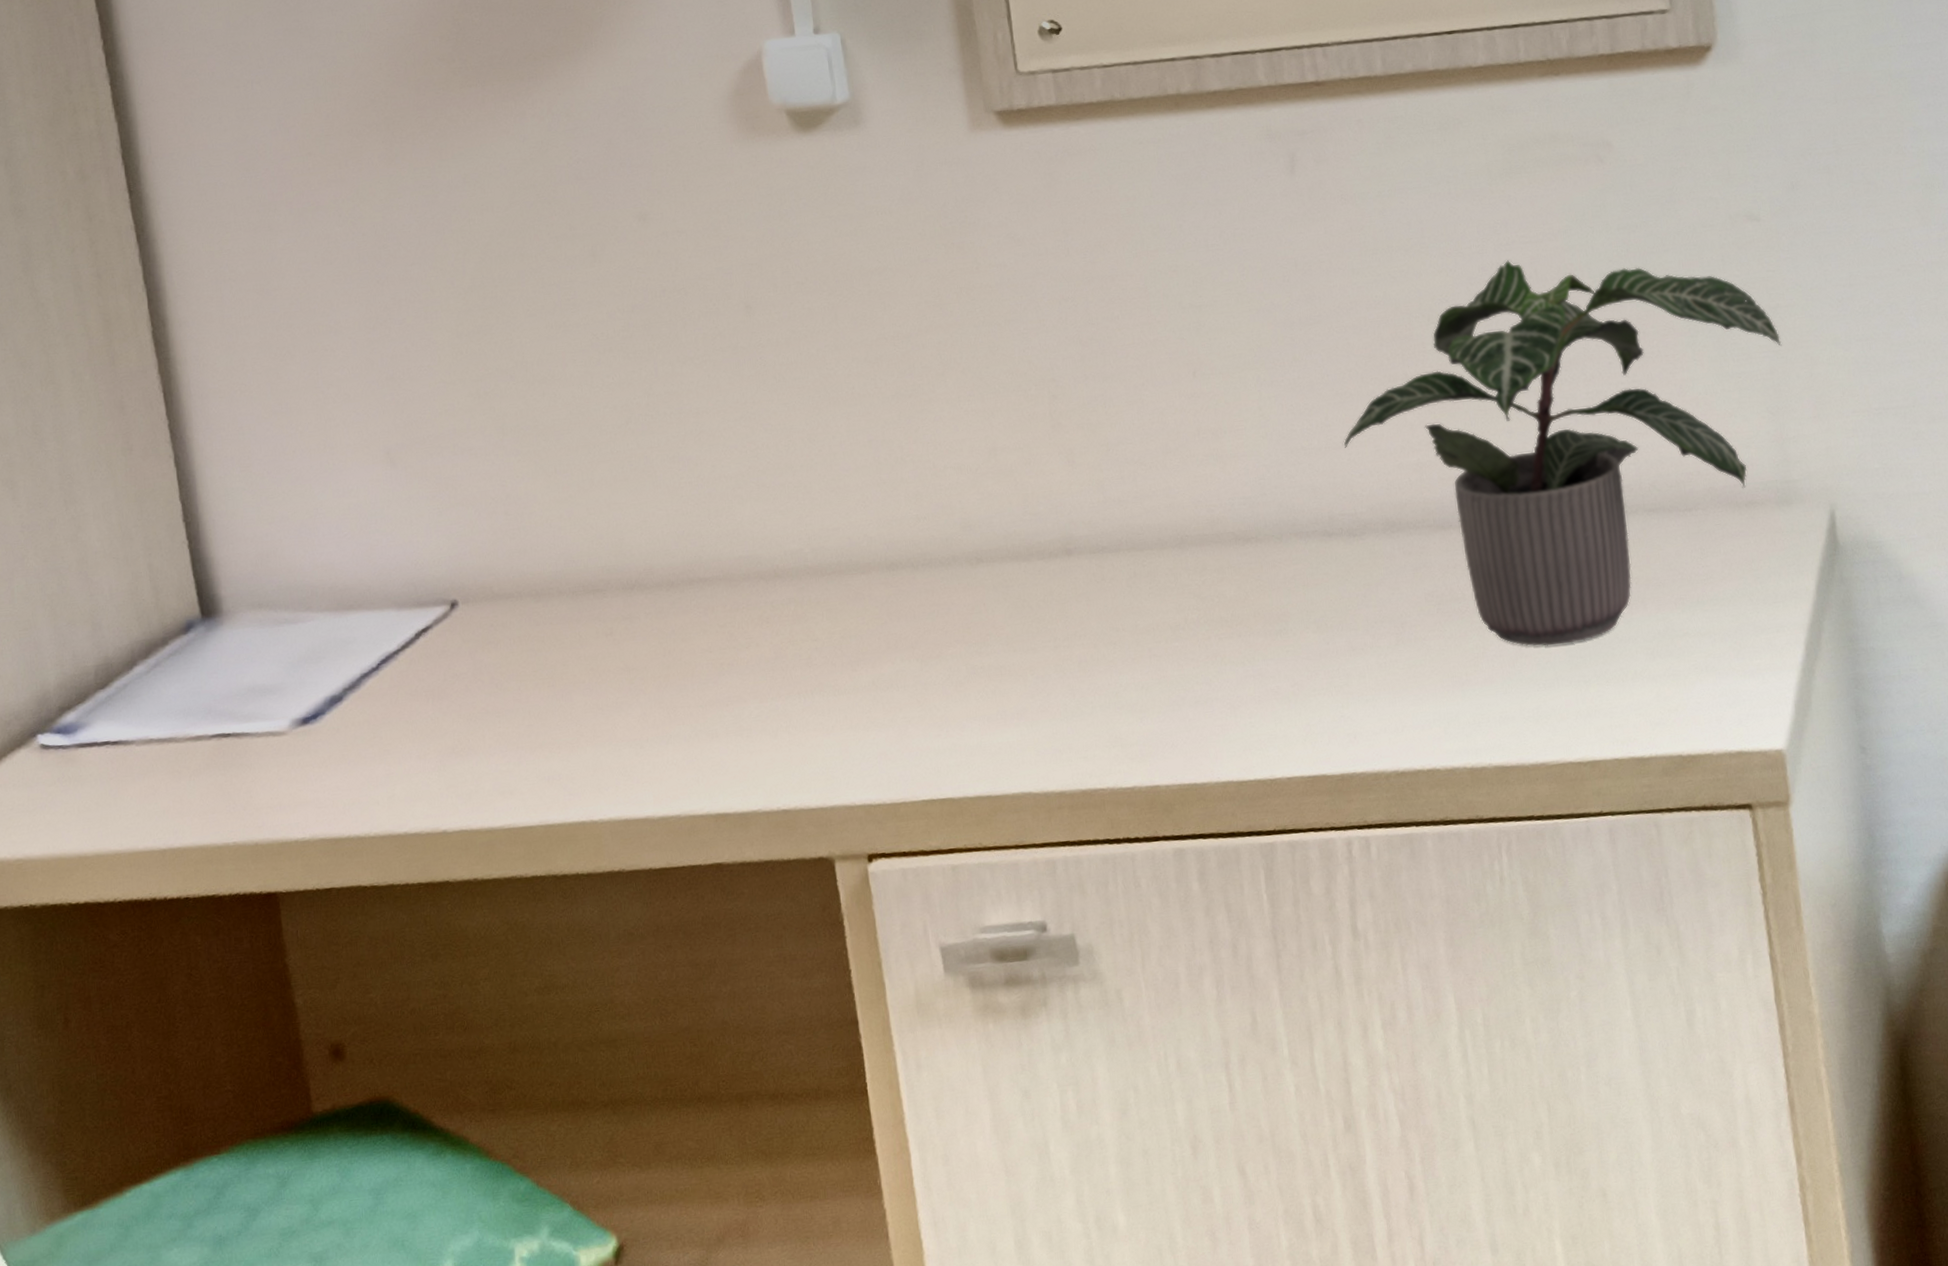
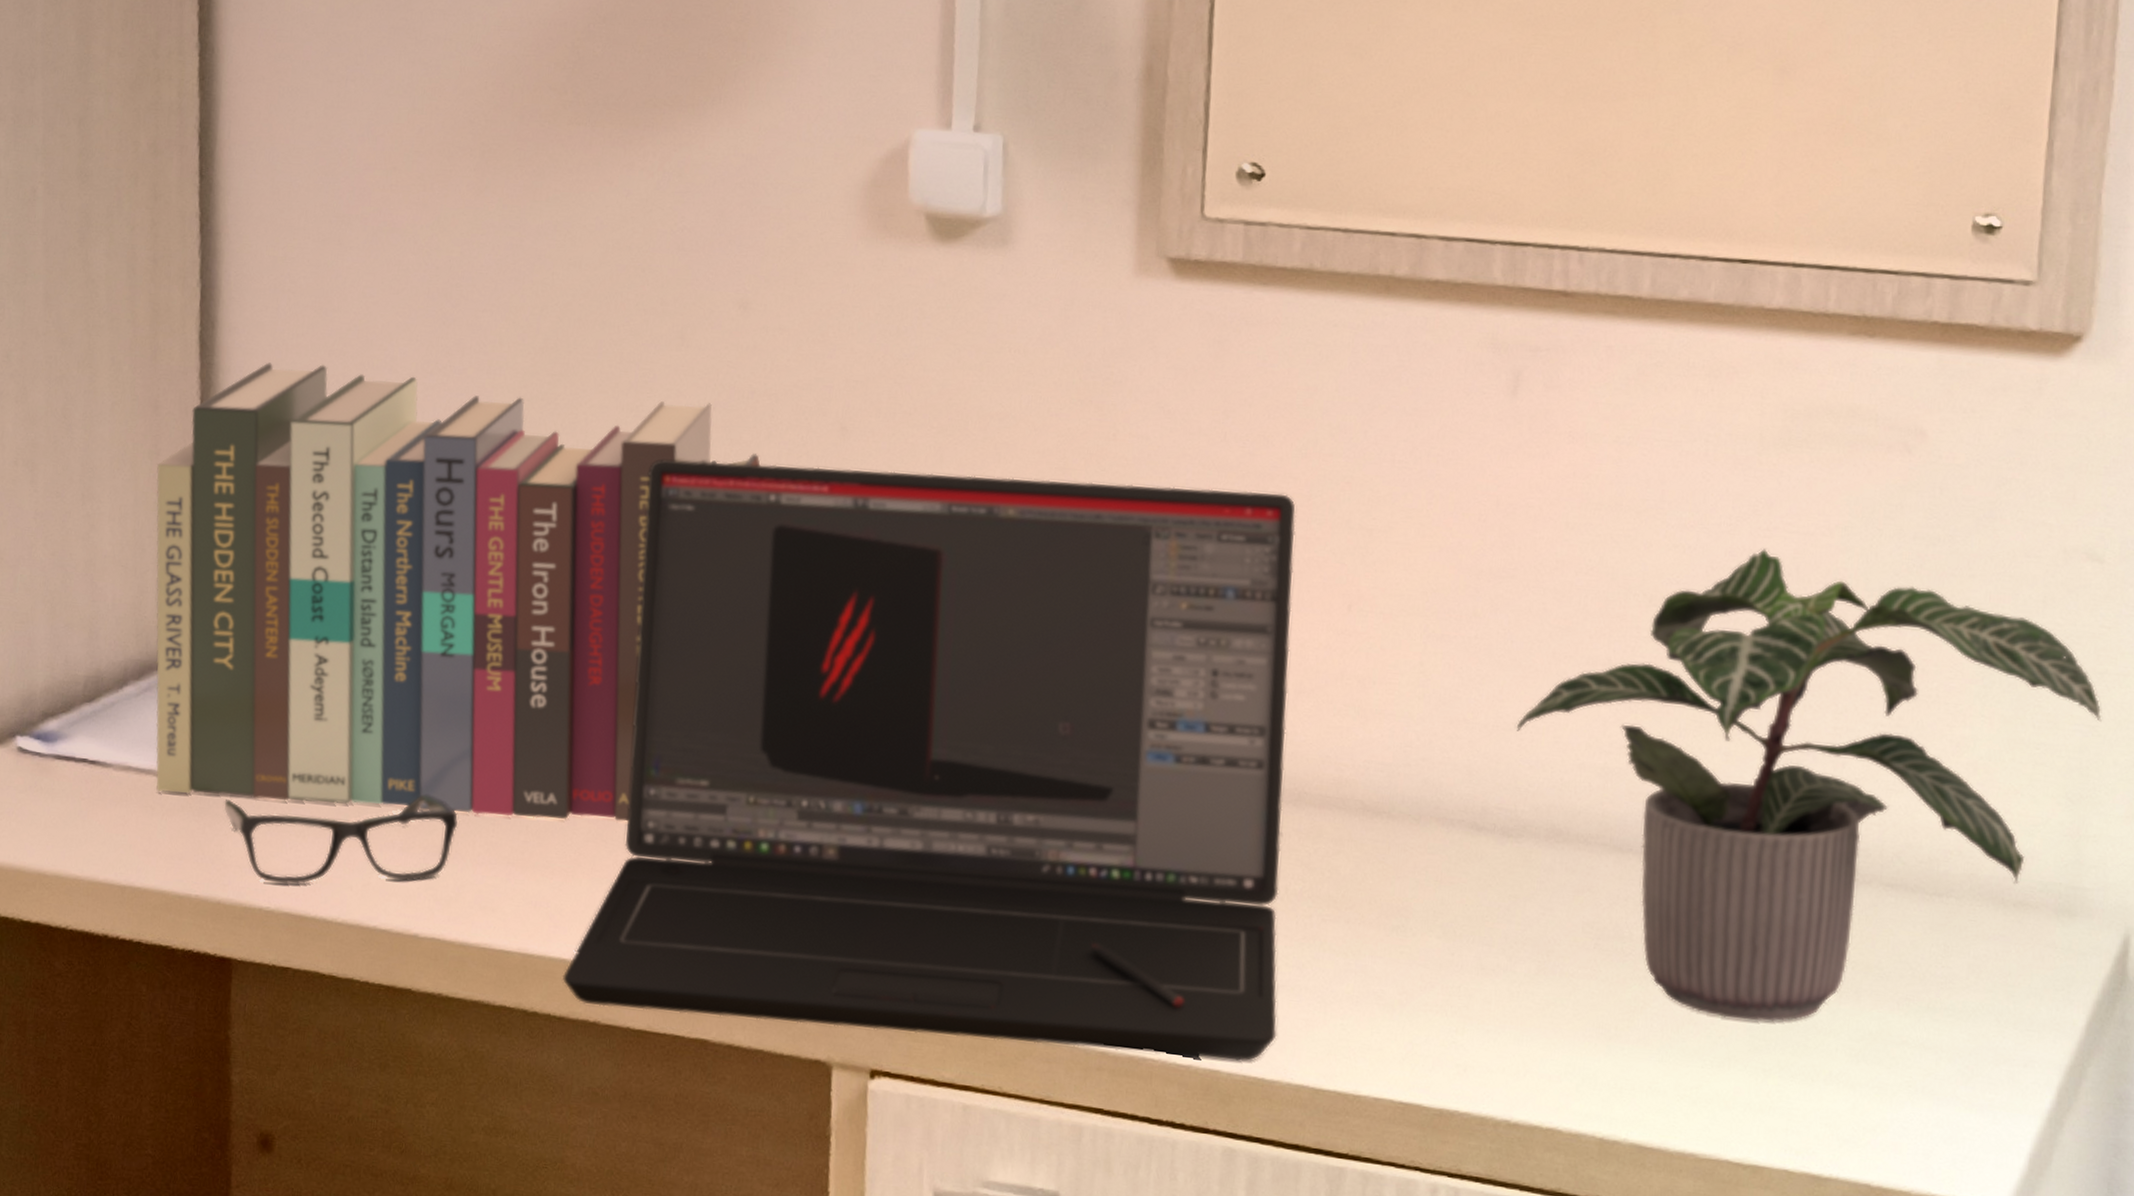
books: none [131,307,683,756] -> present [156,362,762,823]
eyeglasses: none [246,703,467,816] -> present [223,794,458,884]
laptop: none [583,290,1200,858] -> present [561,459,1296,1061]

